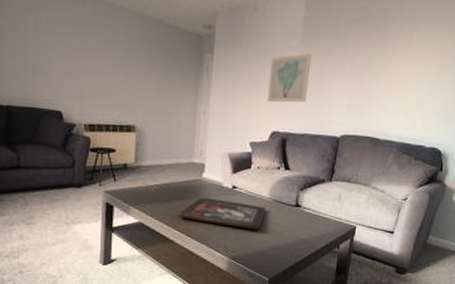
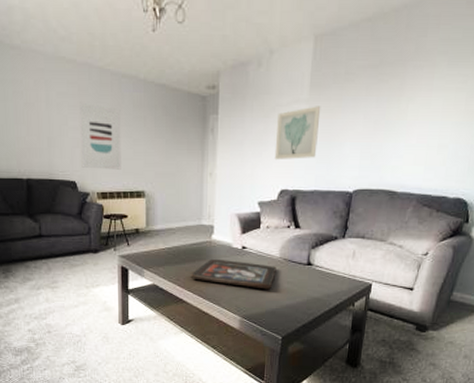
wall art: none [69,30,114,102] -> present [79,102,121,170]

